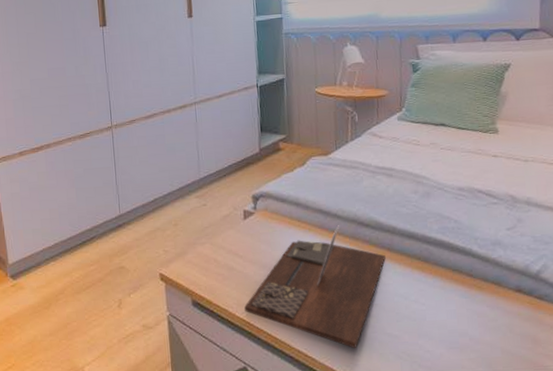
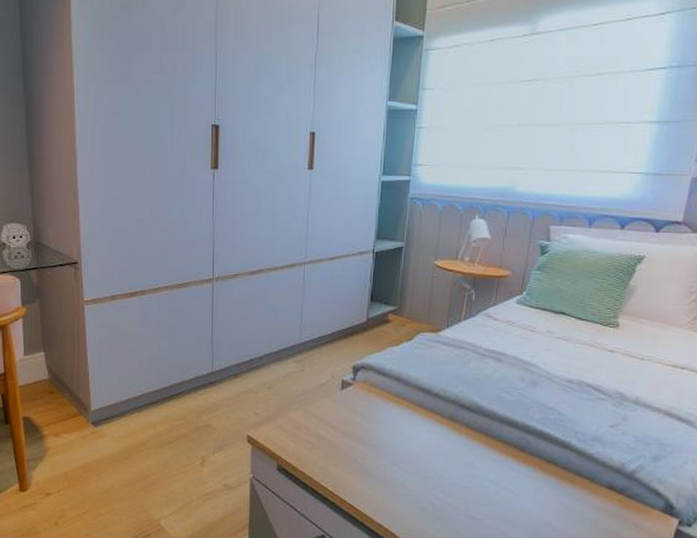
decorative tray: present [244,225,386,349] -> none [330,405,481,529]

